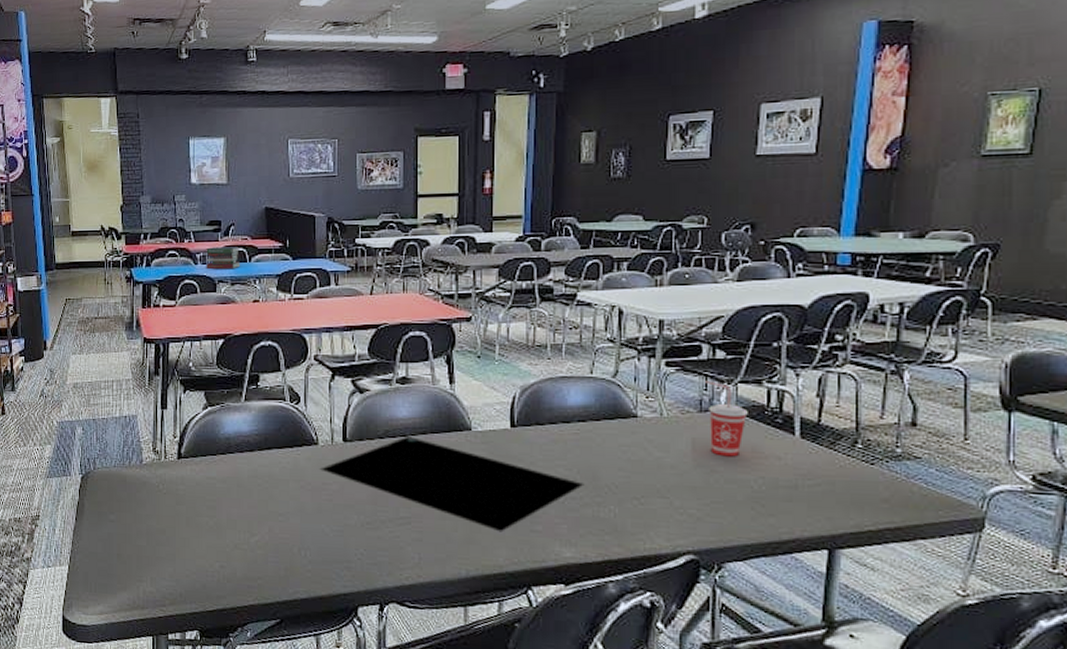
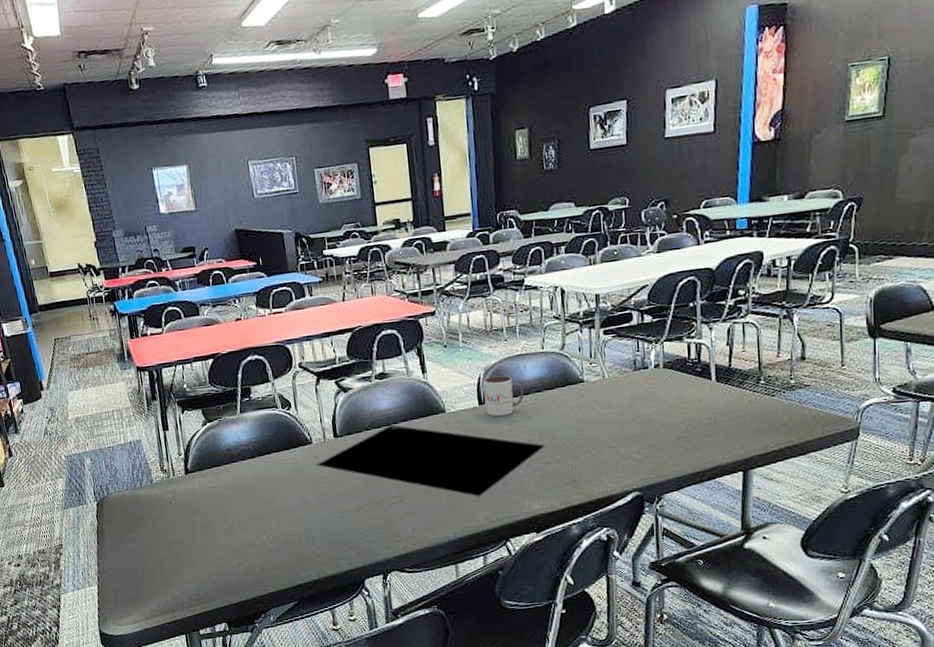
books: present [206,247,241,270] -> none [184,270,220,295]
mug: none [518,396,564,444] -> present [483,375,524,417]
beverage cup: present [704,380,748,457] -> none [636,342,673,406]

